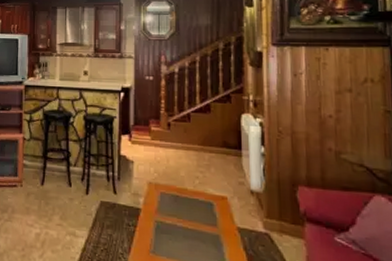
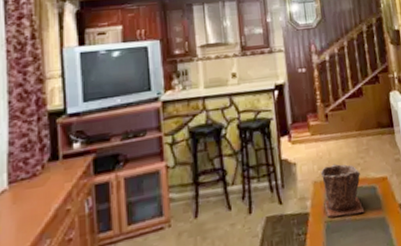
plant pot: none [156,171,198,224] -> present [320,163,365,218]

